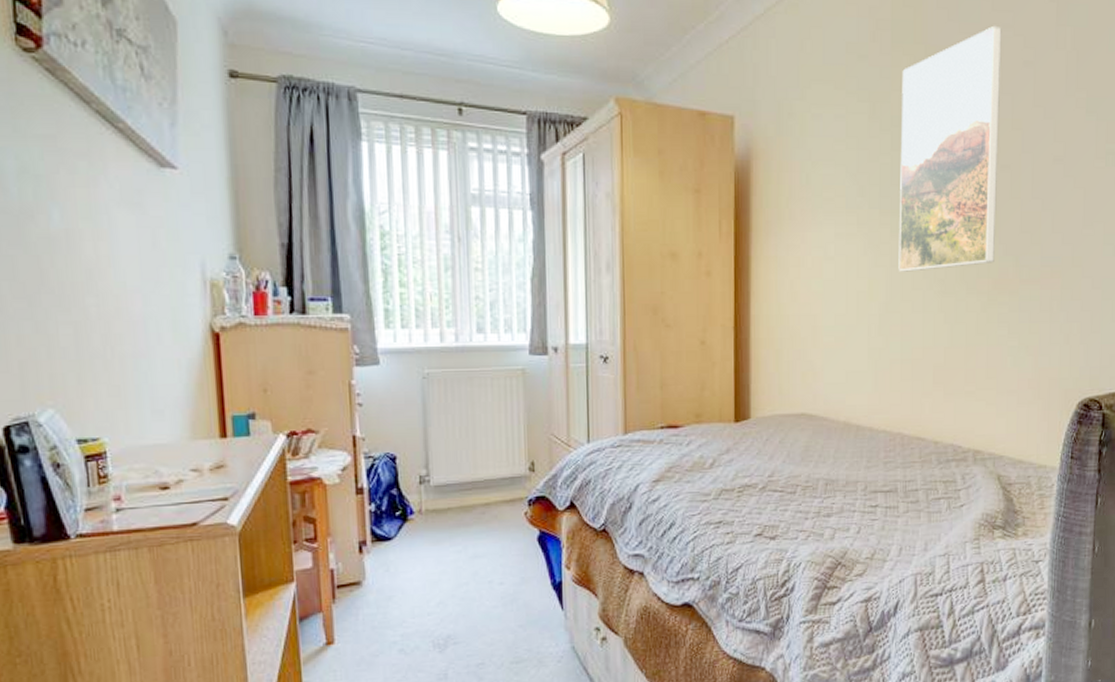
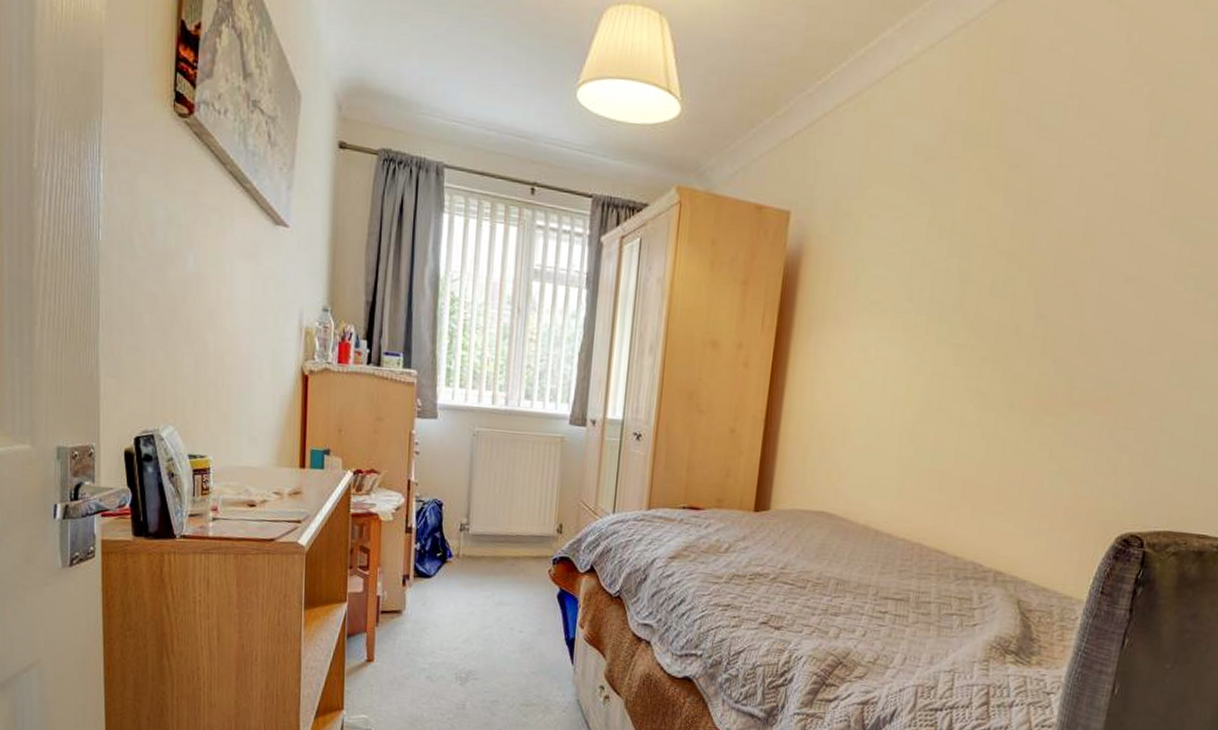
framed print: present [898,25,1002,272] -> none [939,133,1086,383]

